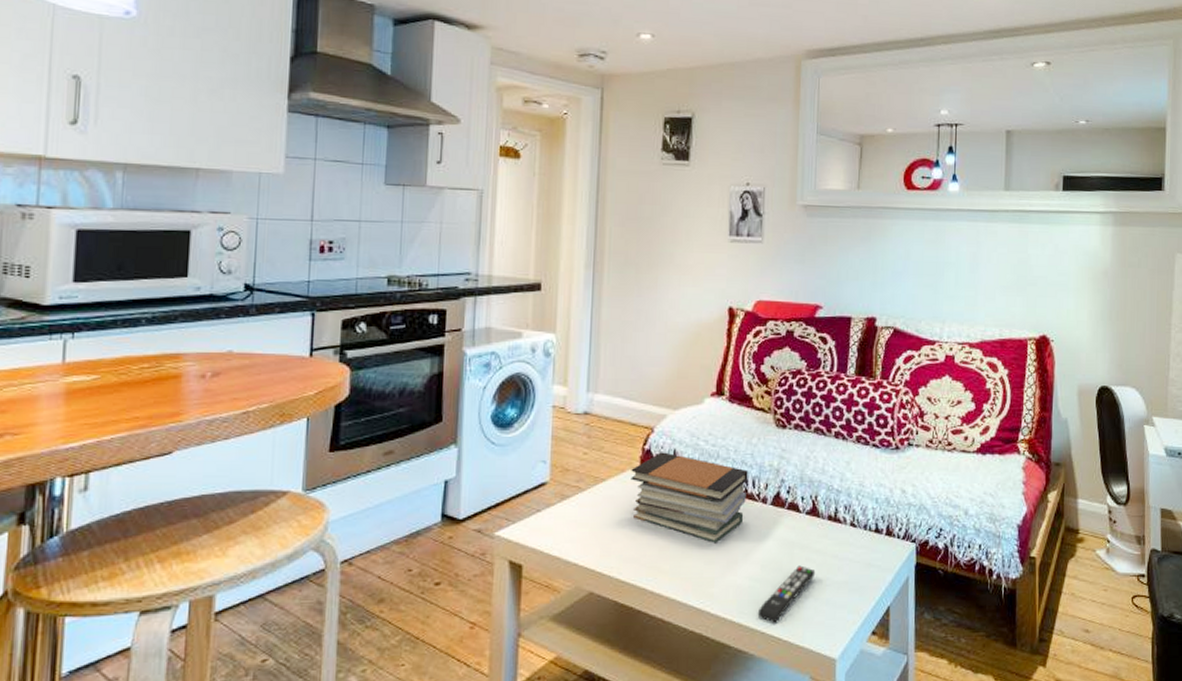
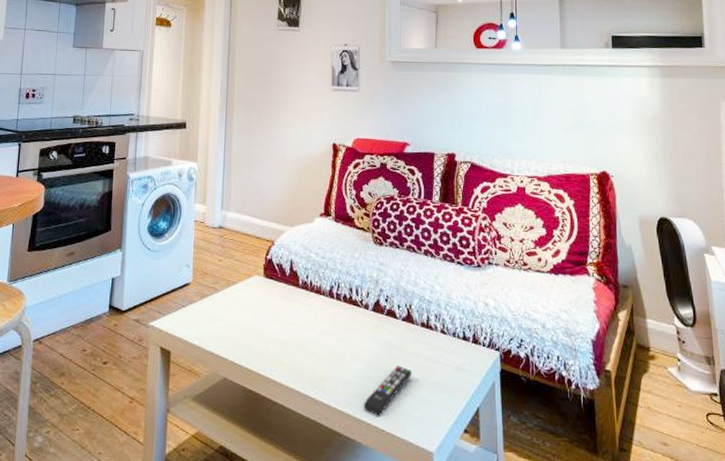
book stack: present [631,452,748,543] -> none [256,261,352,342]

